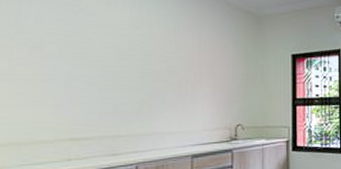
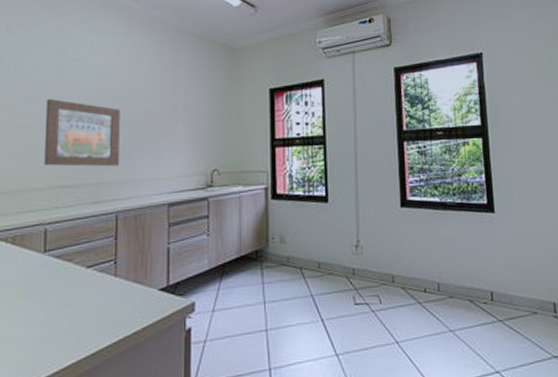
wall art: none [53,52,141,120] -> present [44,99,120,167]

